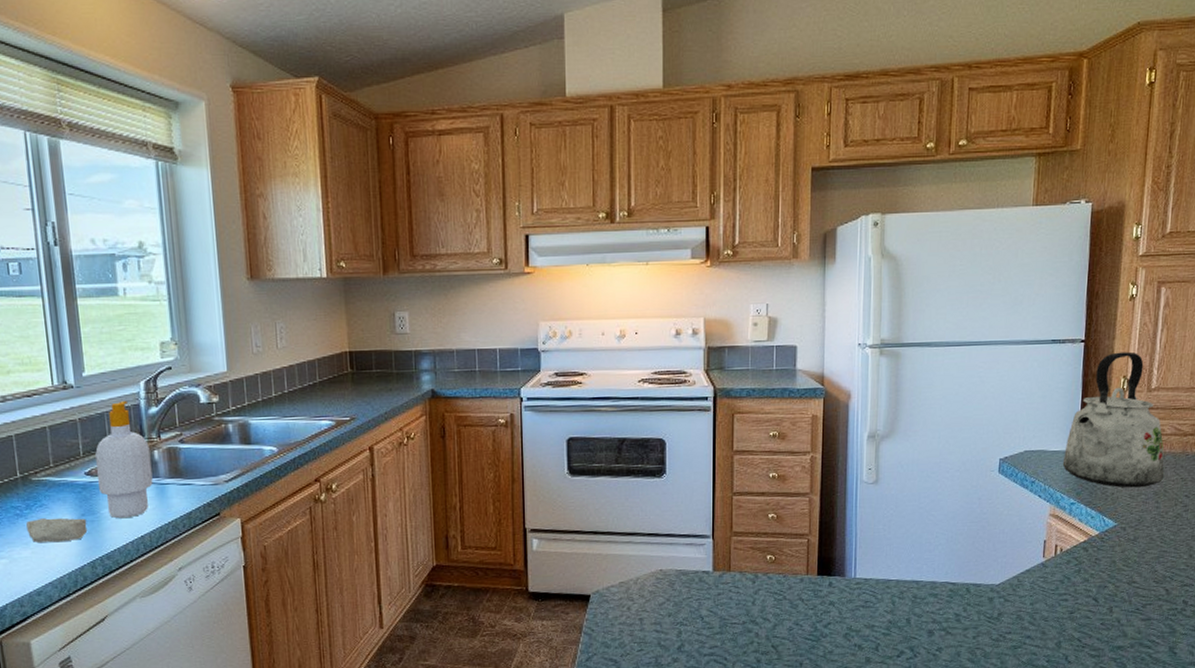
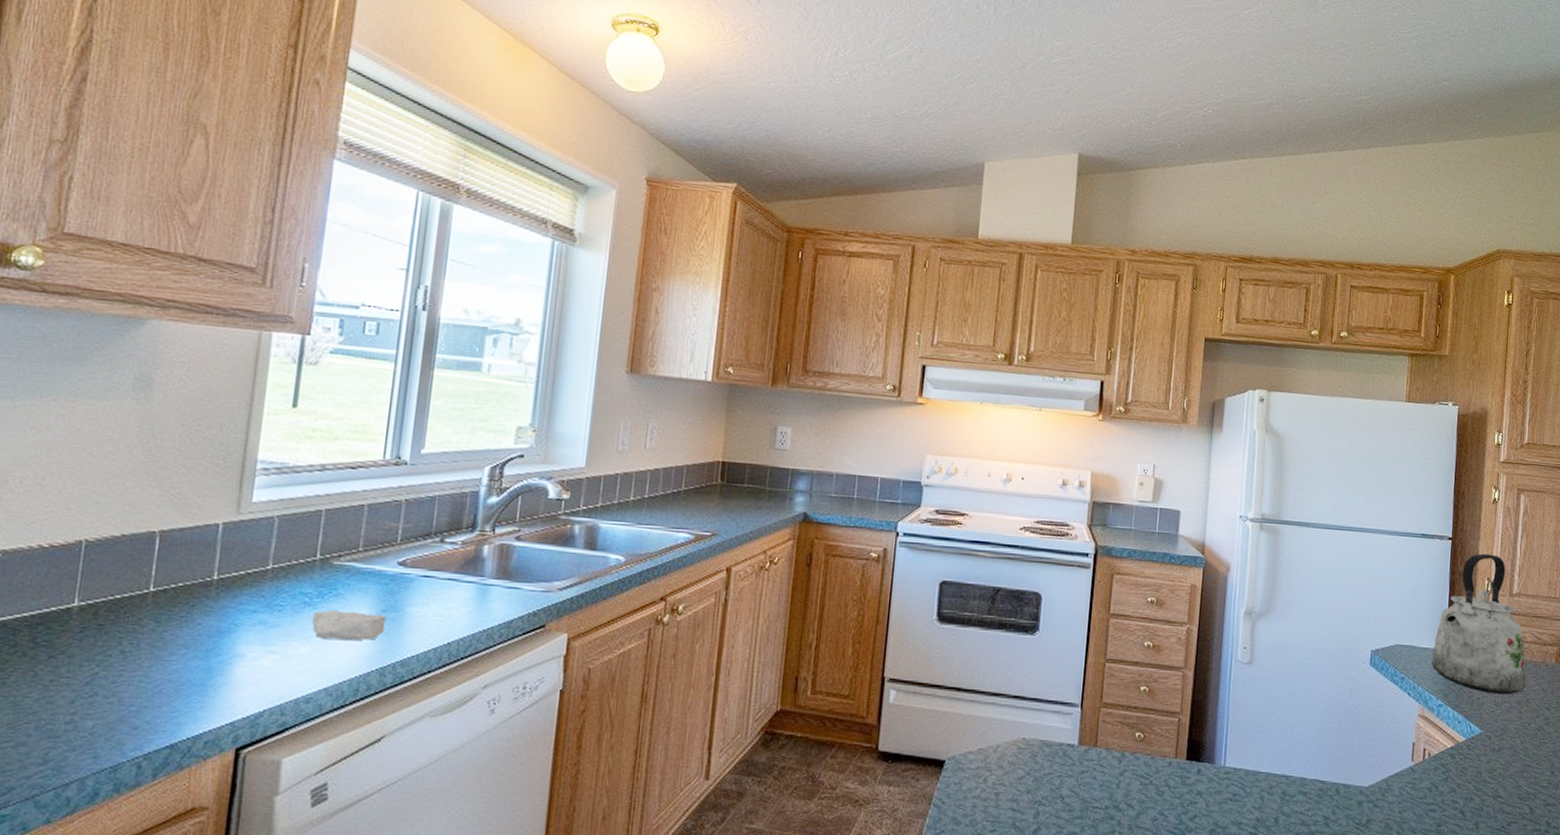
soap bottle: present [95,400,153,519] -> none [410,485,480,620]

